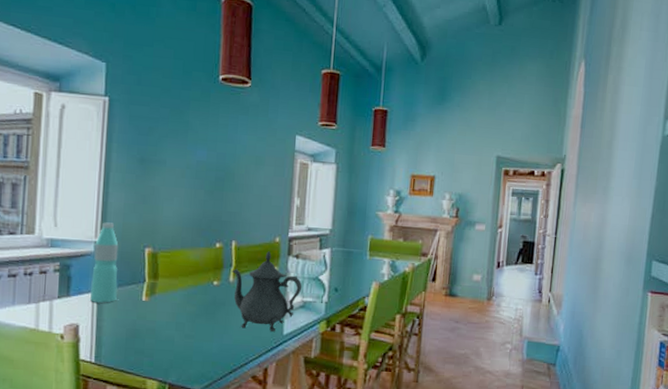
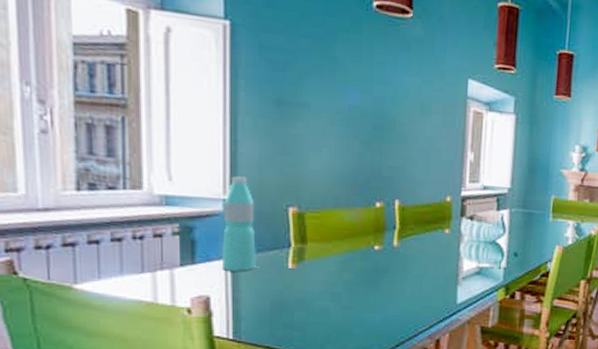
teapot: present [231,251,302,332] -> none [395,212,478,300]

